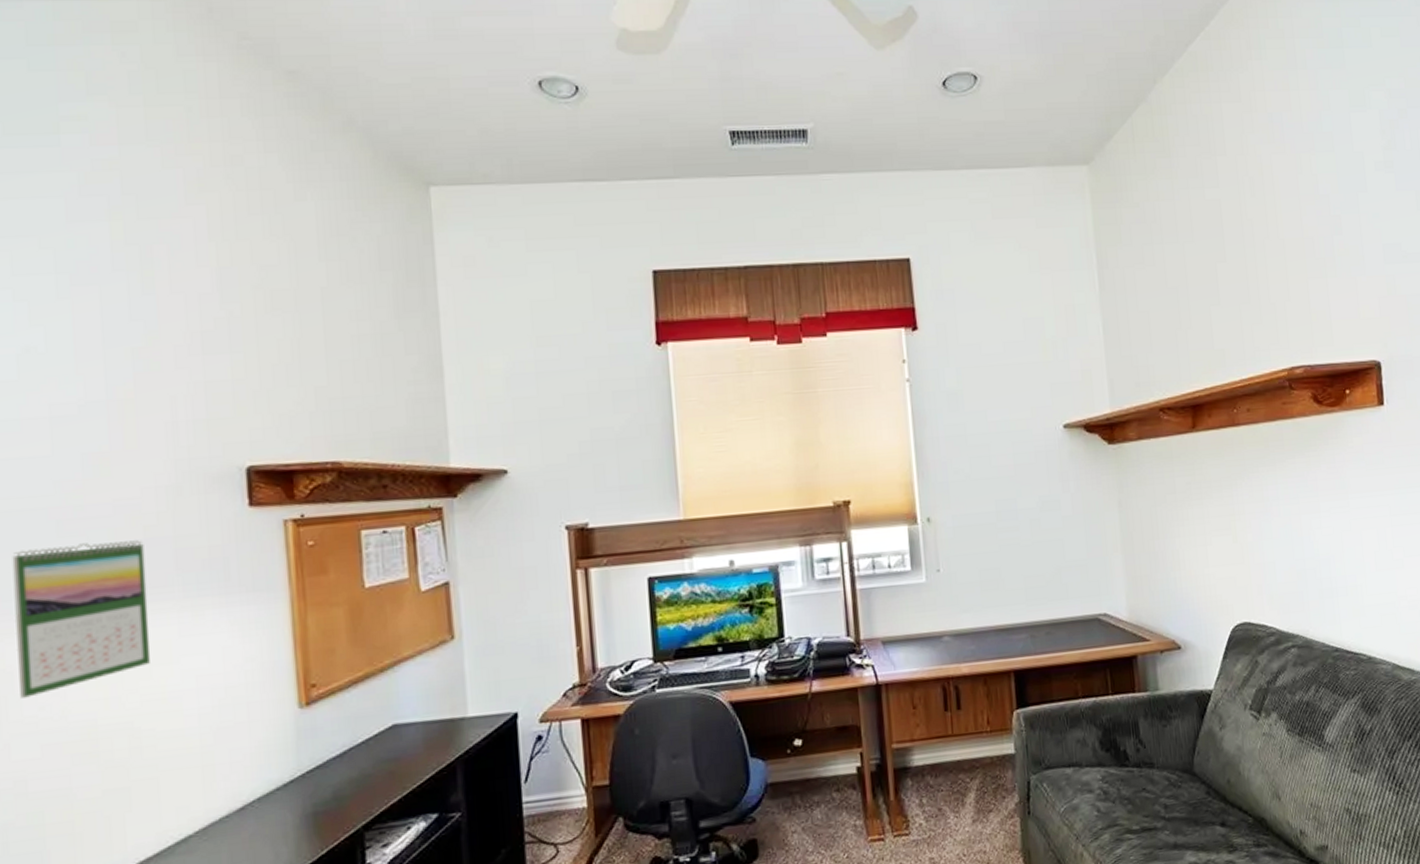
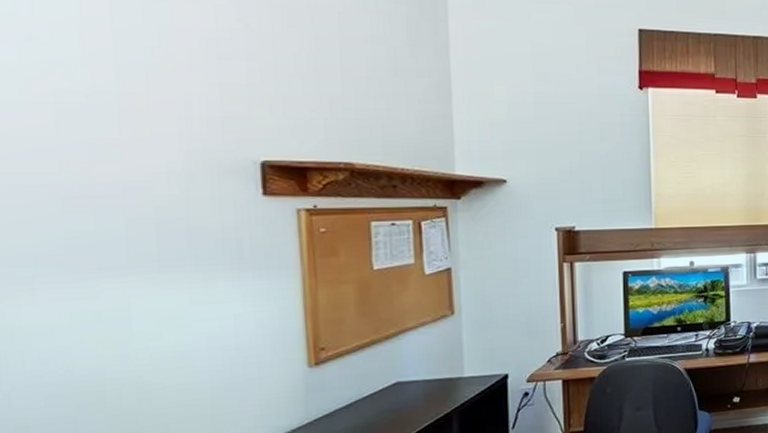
calendar: present [12,540,150,698] -> none [12,219,161,354]

